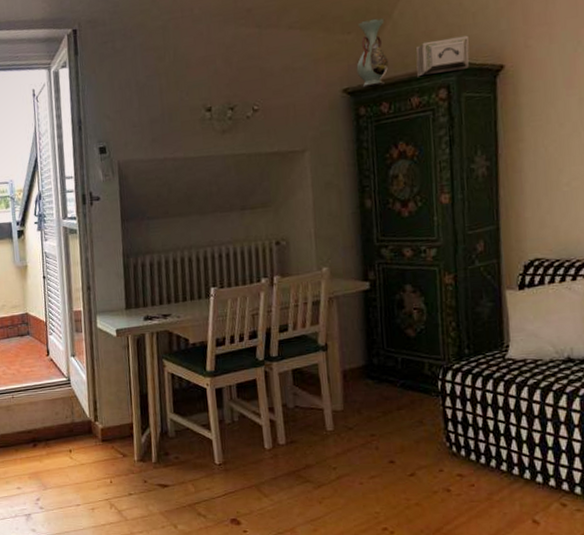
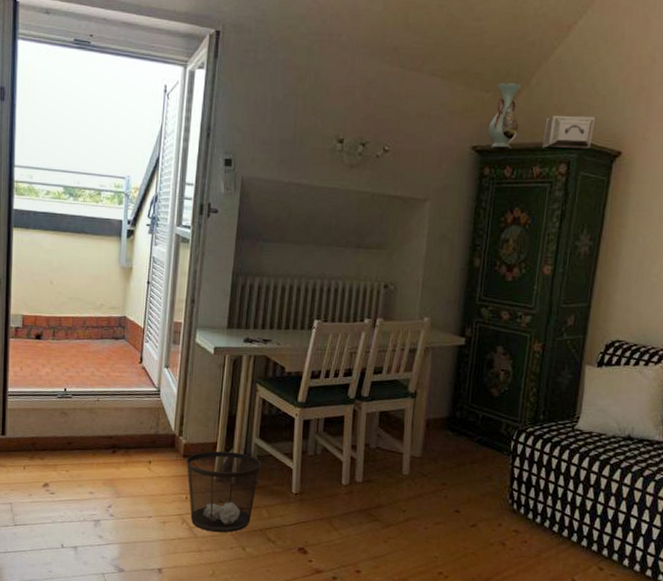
waste bin: none [105,430,180,513] -> present [186,451,261,533]

